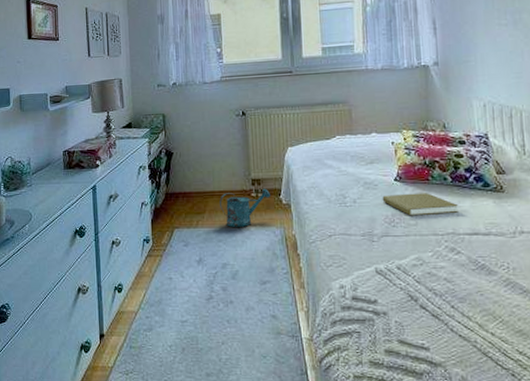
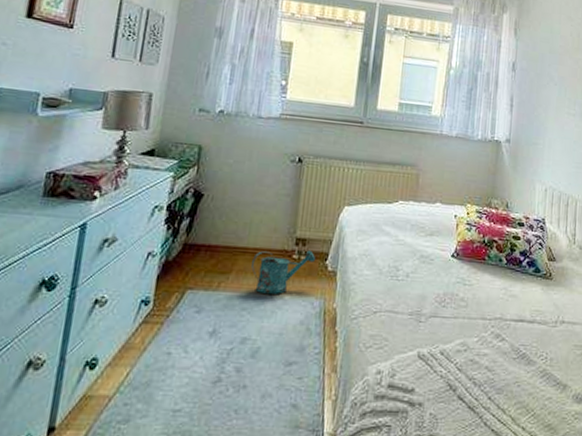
book: present [382,193,458,216] -> none [436,271,509,298]

